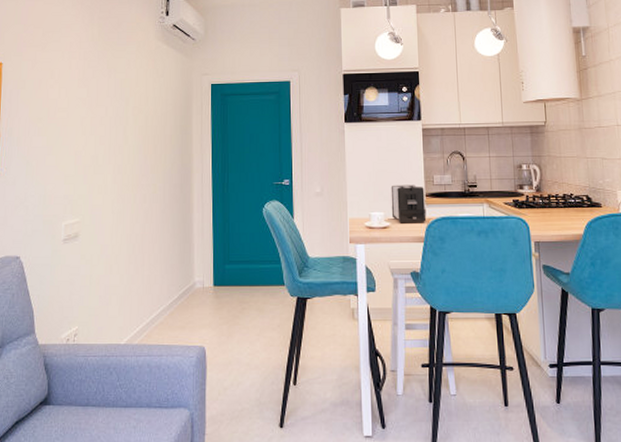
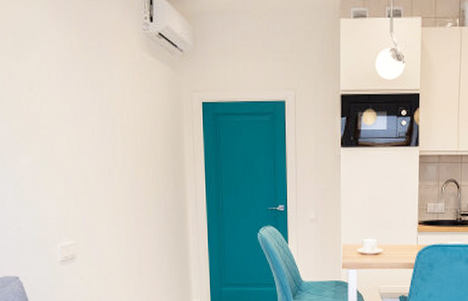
toaster: present [391,184,427,224] -> none [384,212,418,250]

